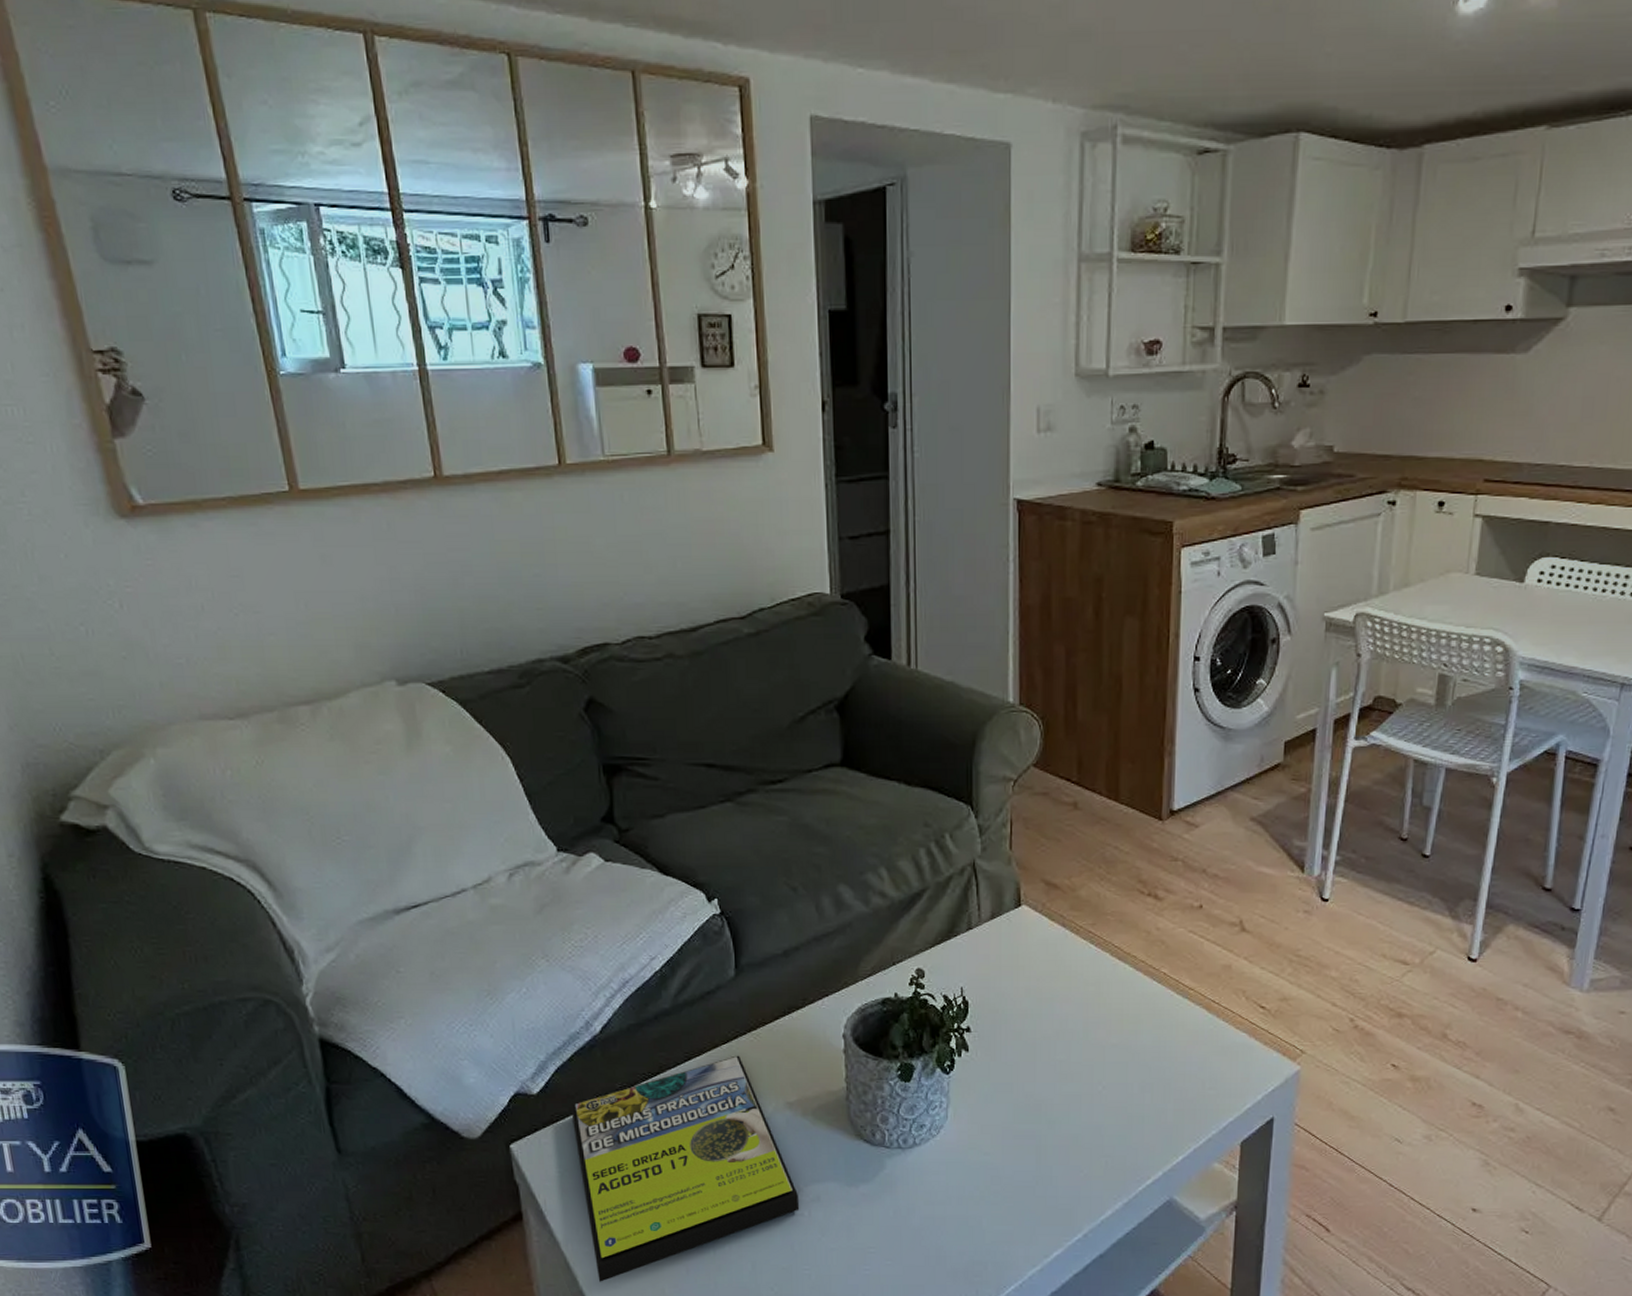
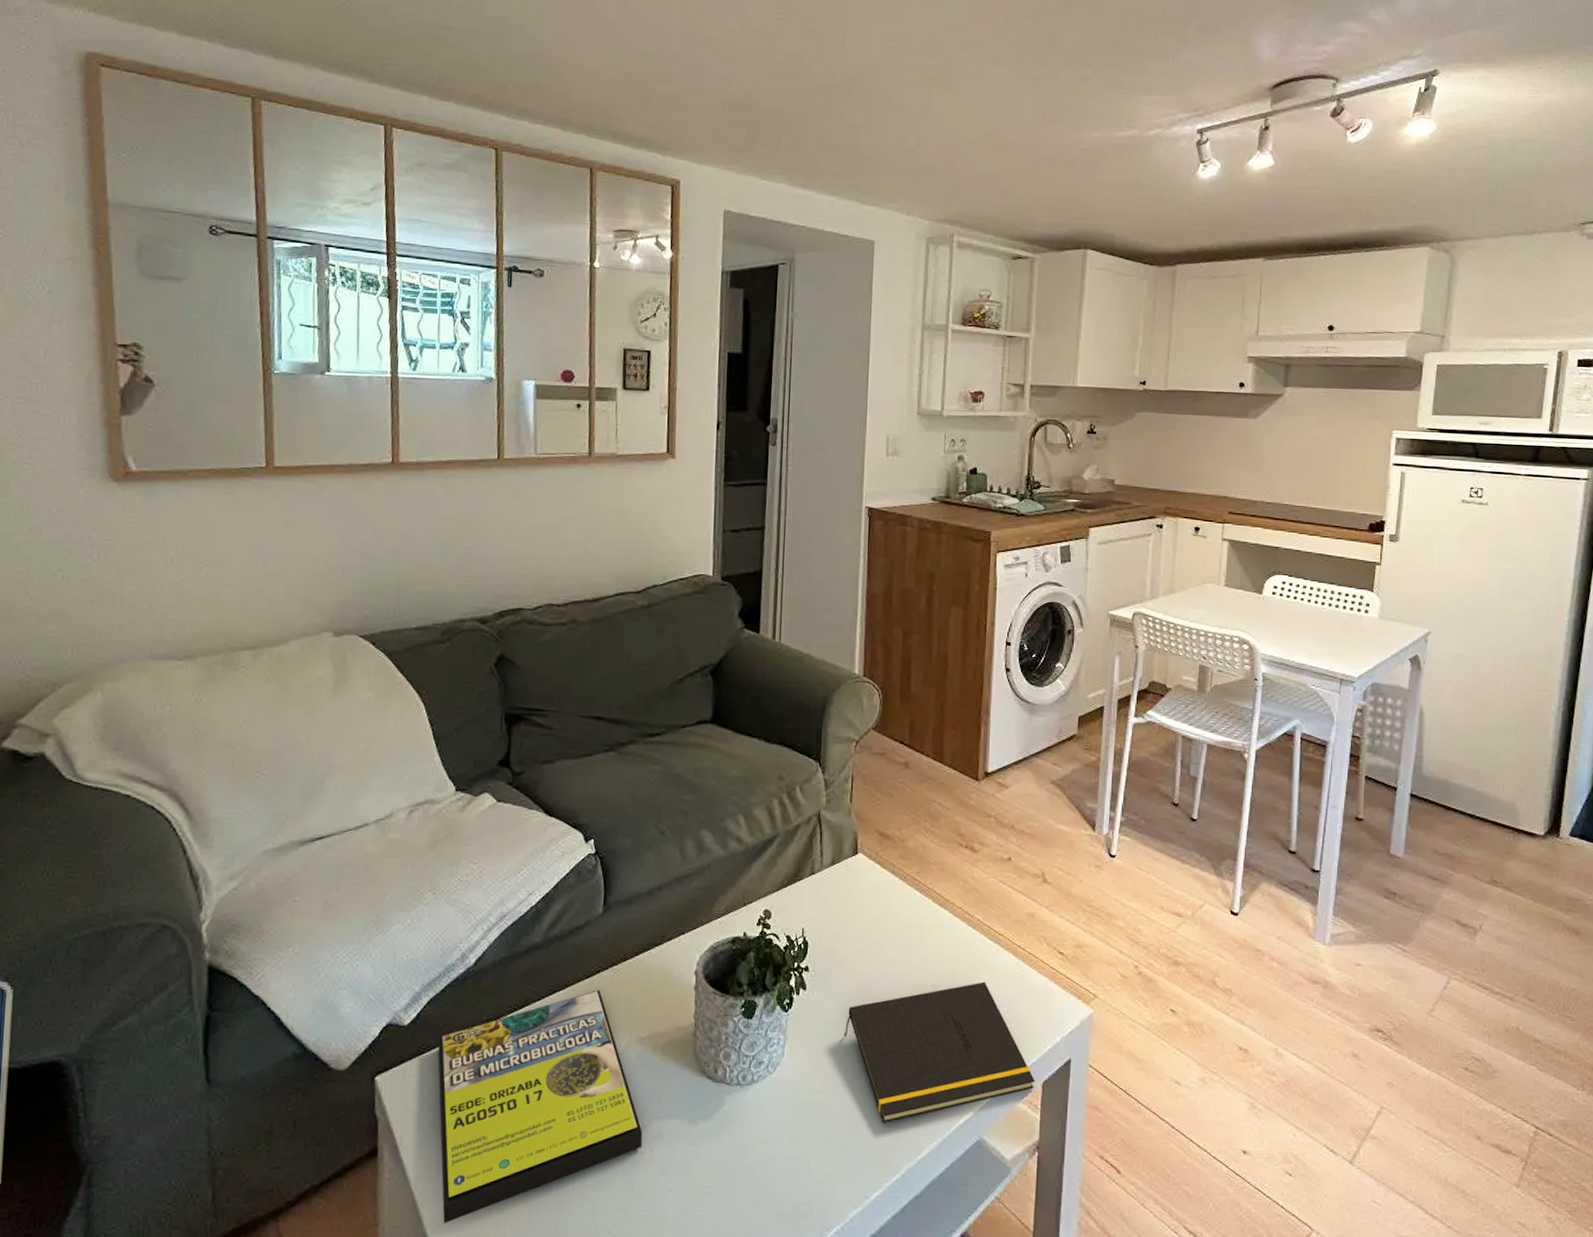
notepad: none [1013,1039,1232,1184] -> present [843,981,1035,1123]

